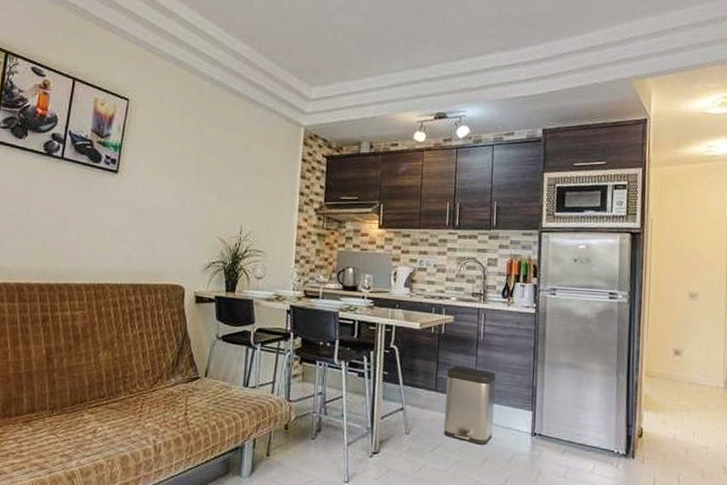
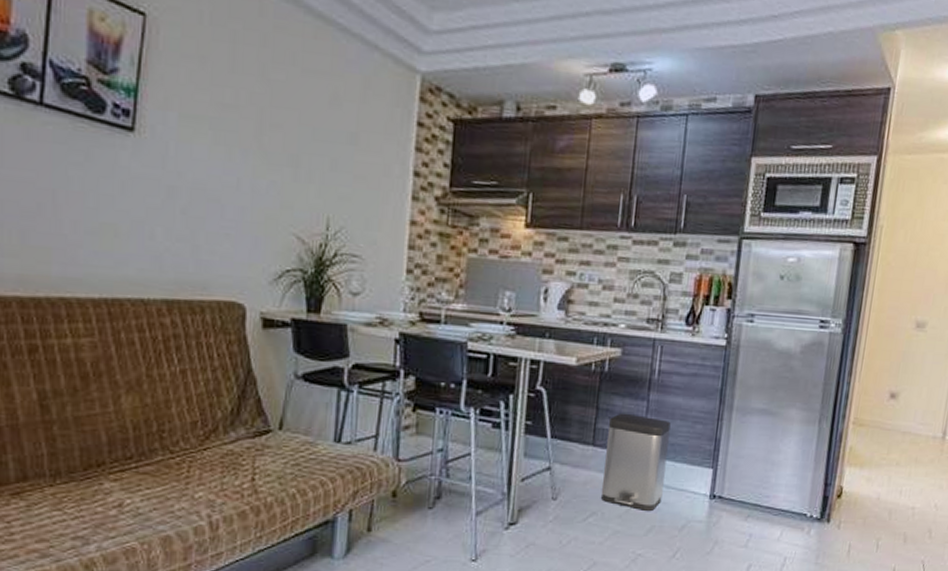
kettle: present [336,266,359,292] -> none [465,279,497,315]

